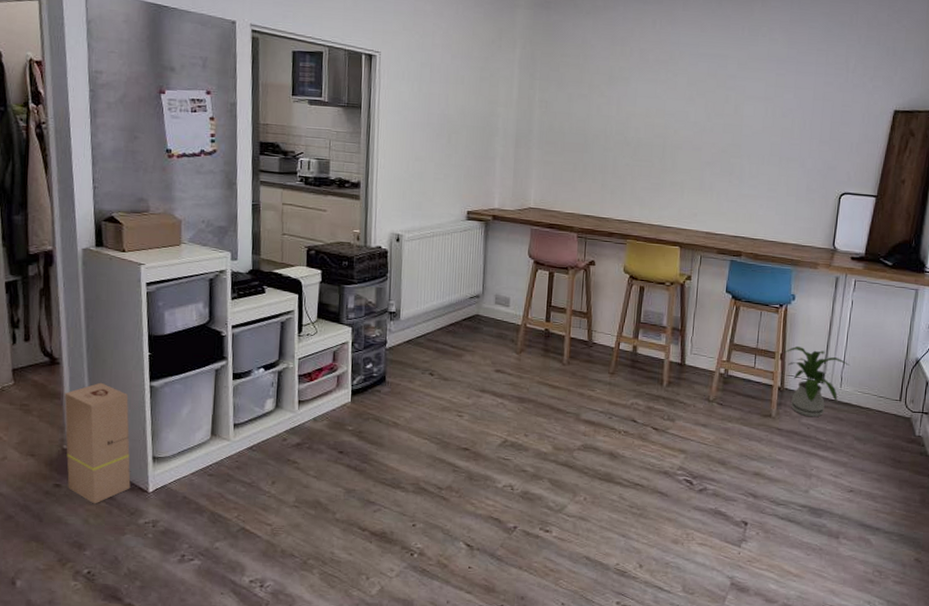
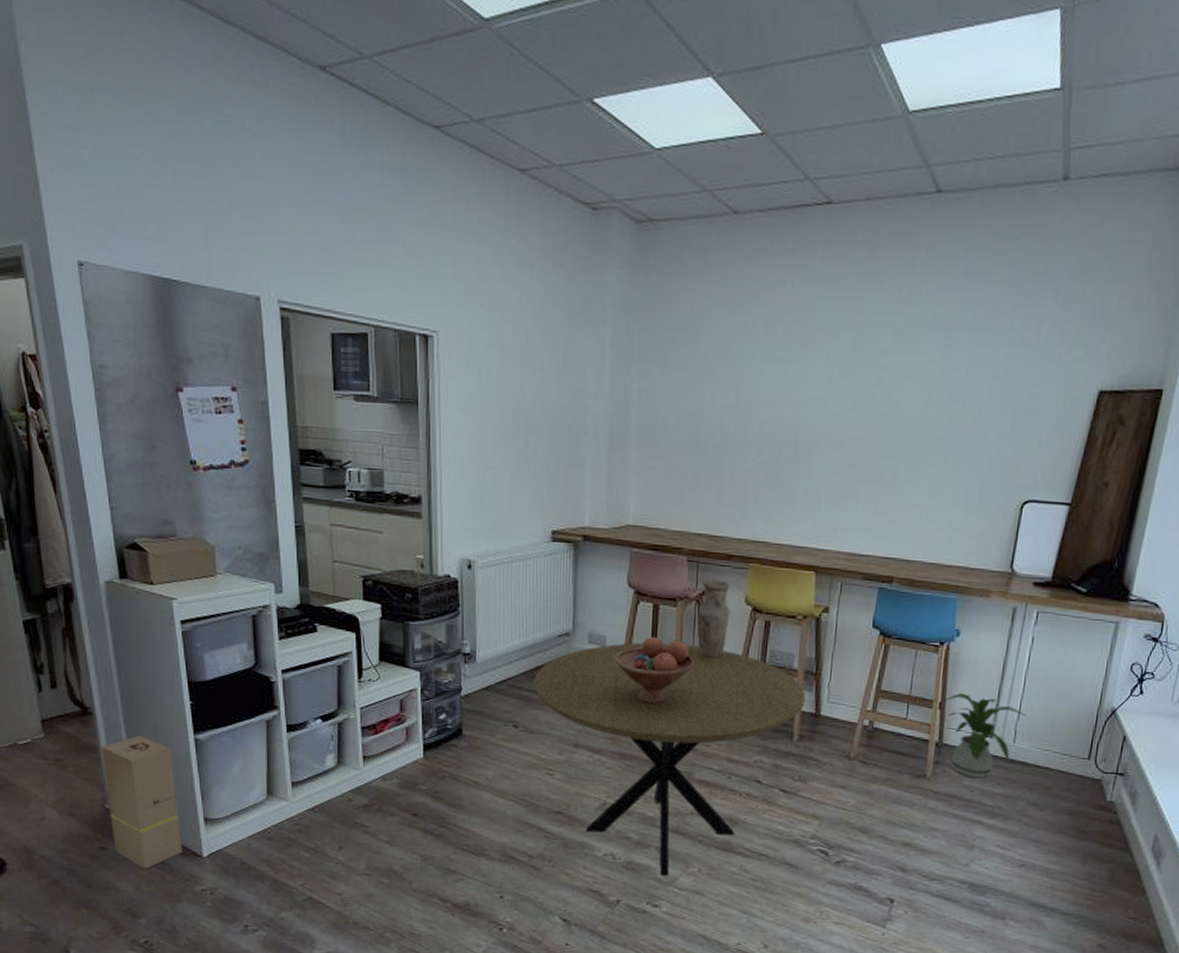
dining table: none [448,303,673,505] -> present [534,642,806,876]
fruit bowl: none [516,299,582,356] -> present [614,637,695,705]
vase: none [585,252,612,320] -> present [697,579,731,662]

